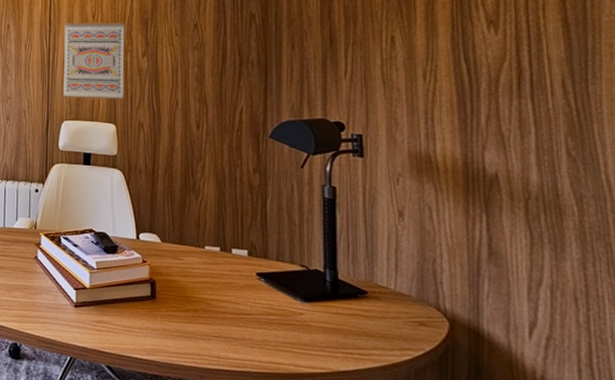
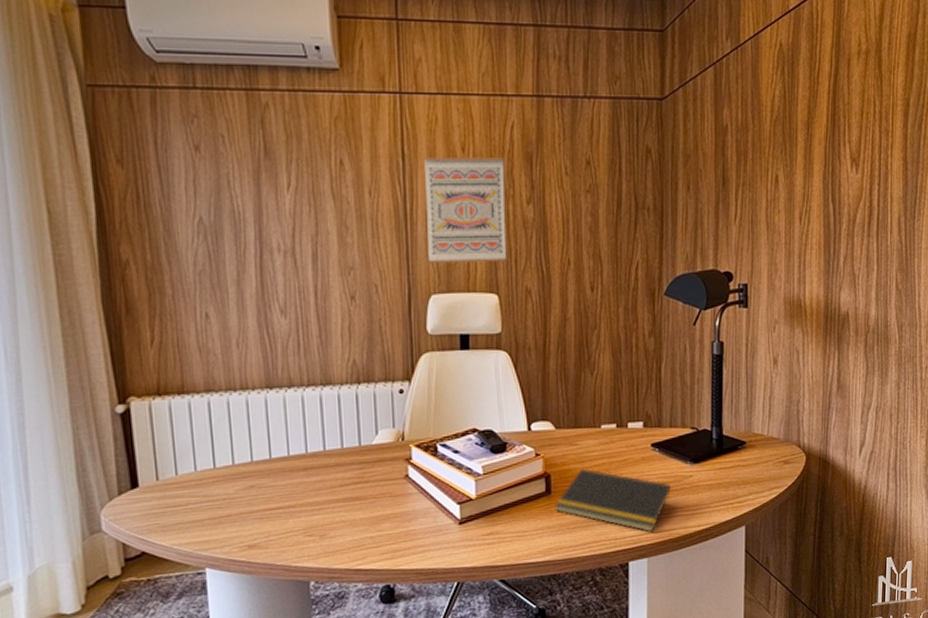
notepad: none [159,282,279,361] -> present [555,468,671,532]

